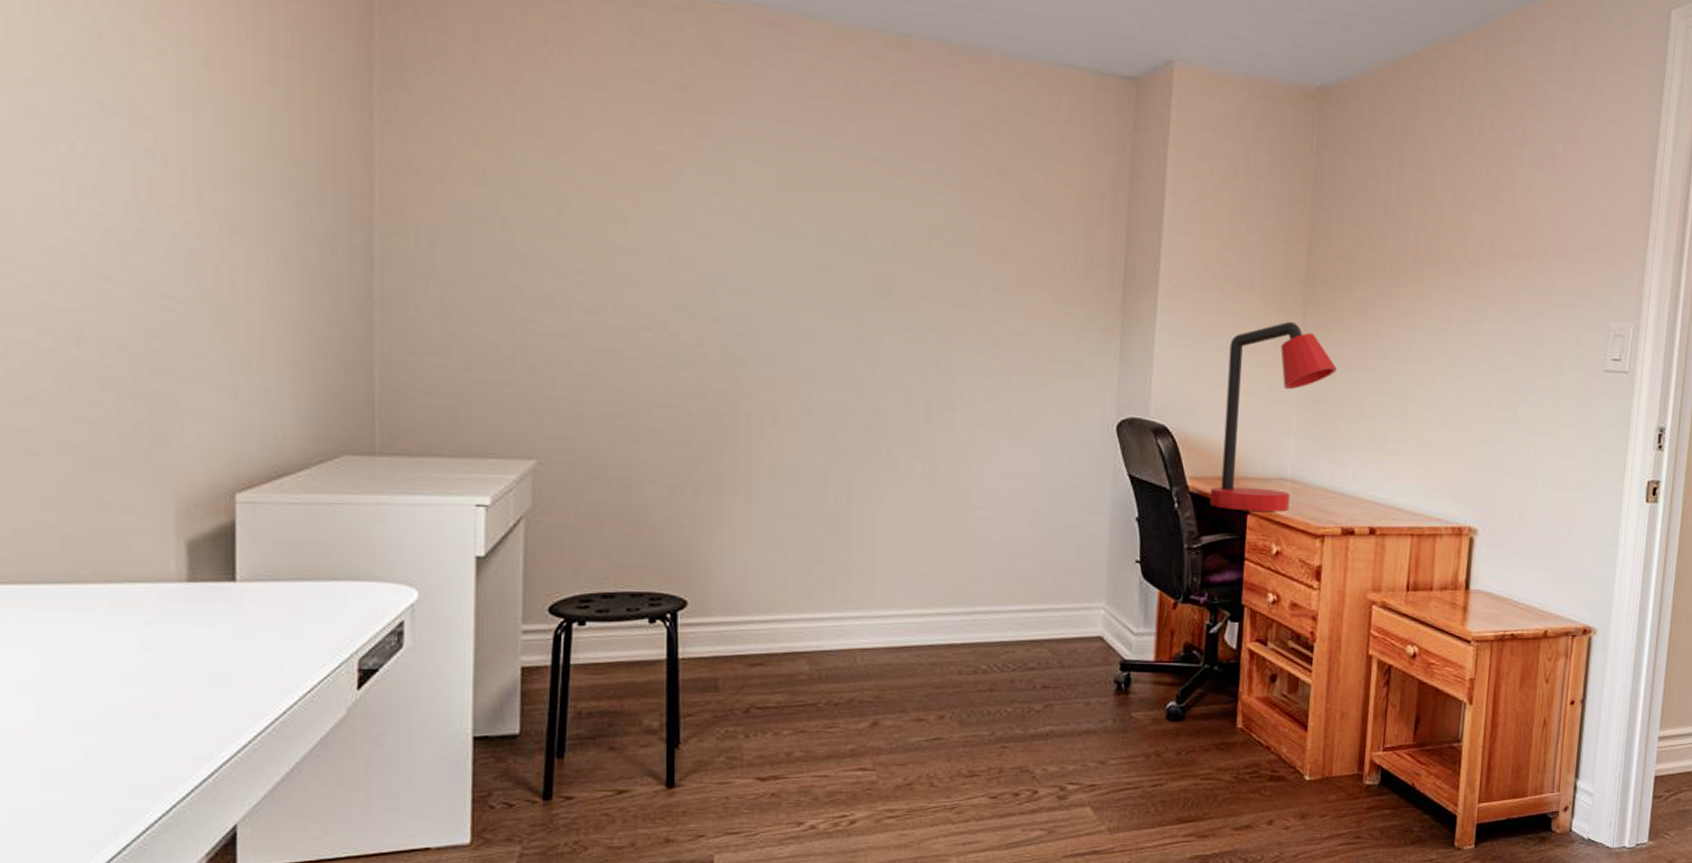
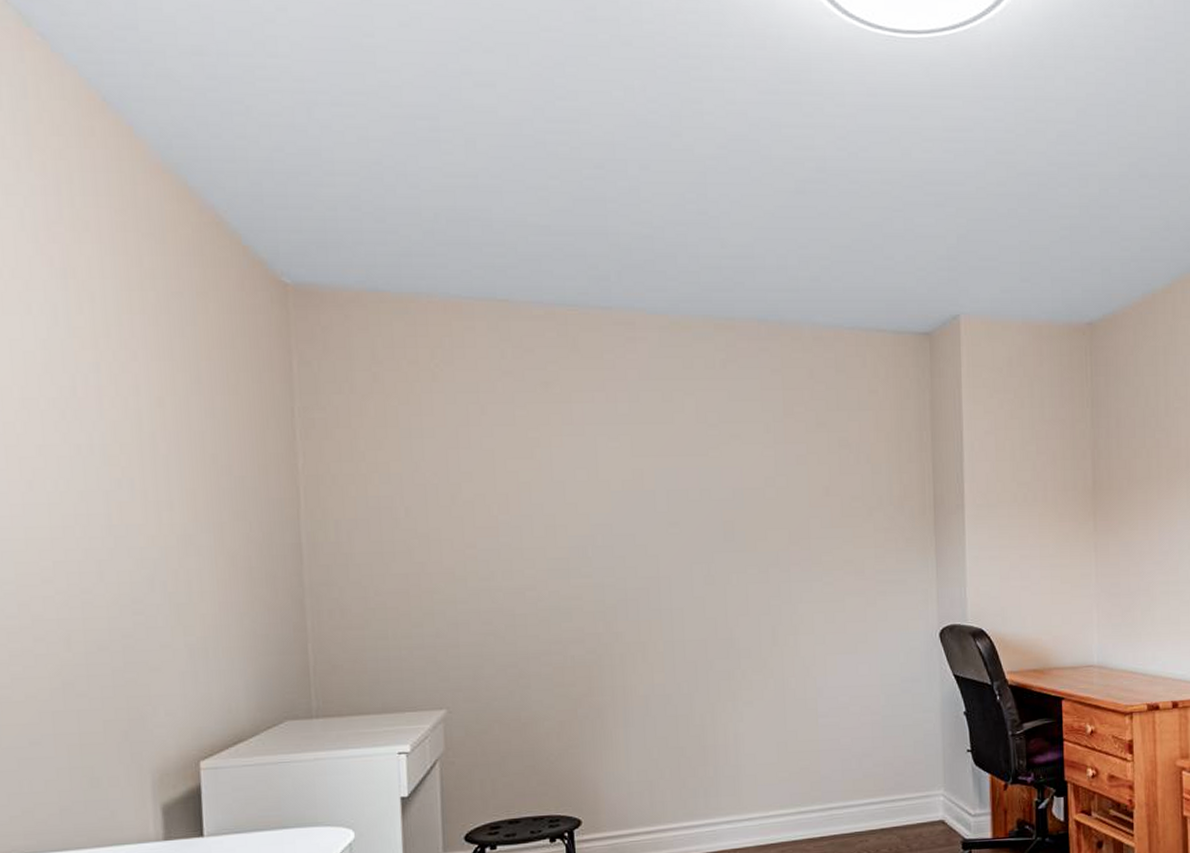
desk lamp: present [1210,321,1337,512] -> none [1027,527,1128,698]

